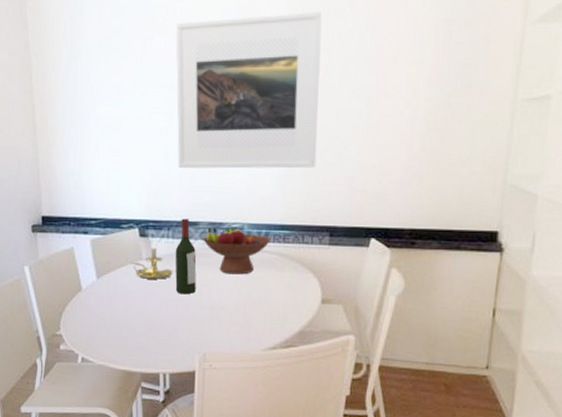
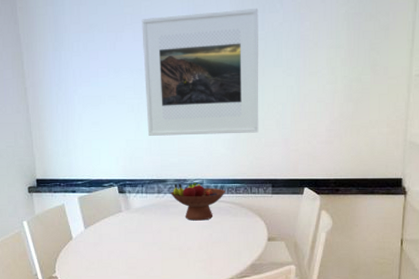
candle holder: present [131,239,173,279] -> none [112,194,147,227]
wine bottle: present [175,218,197,294] -> none [148,177,167,238]

